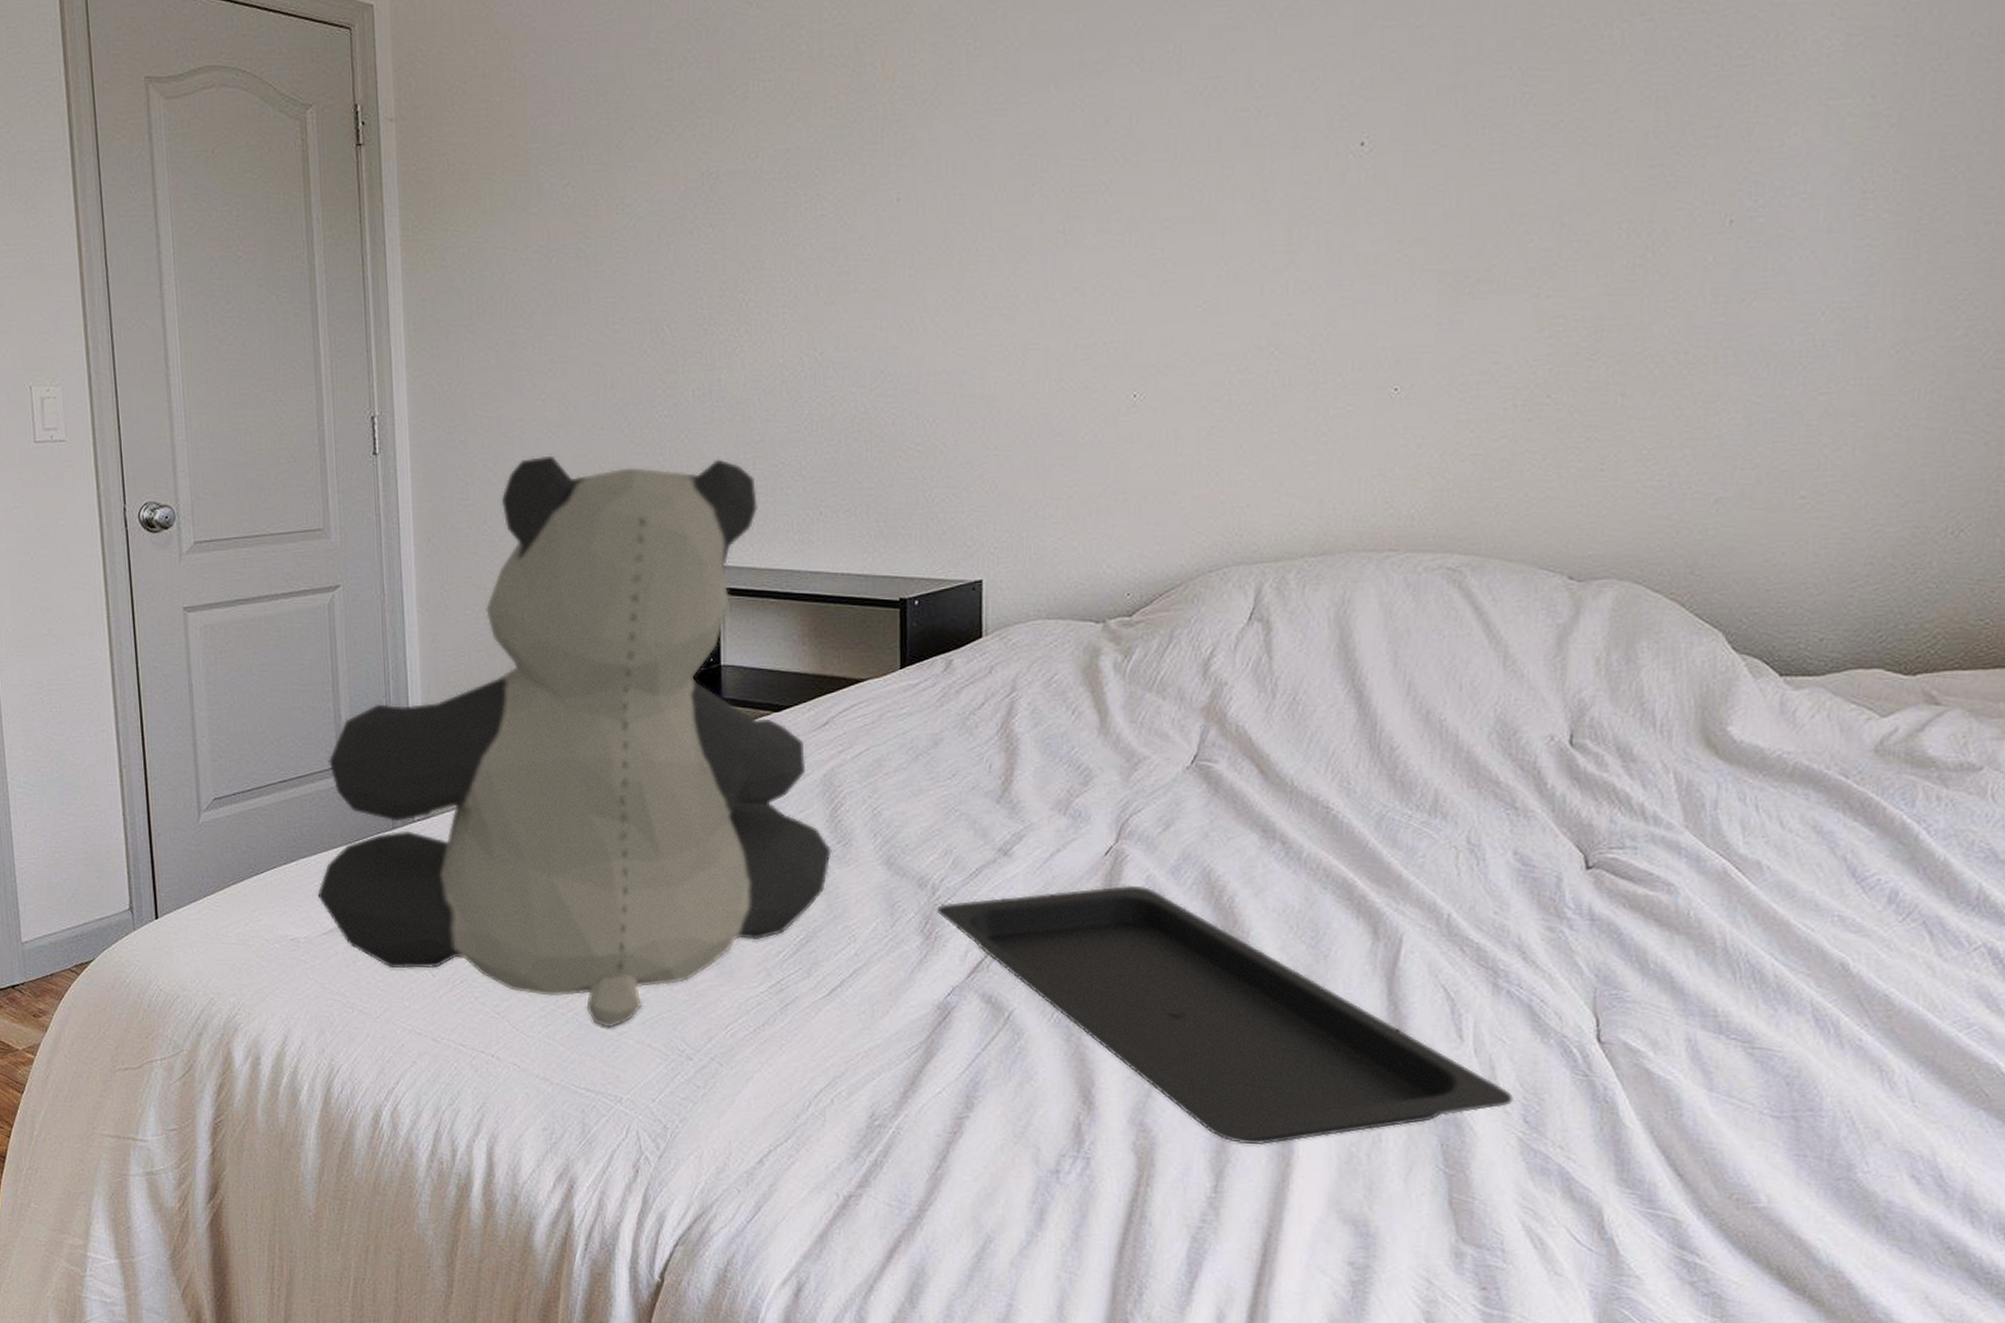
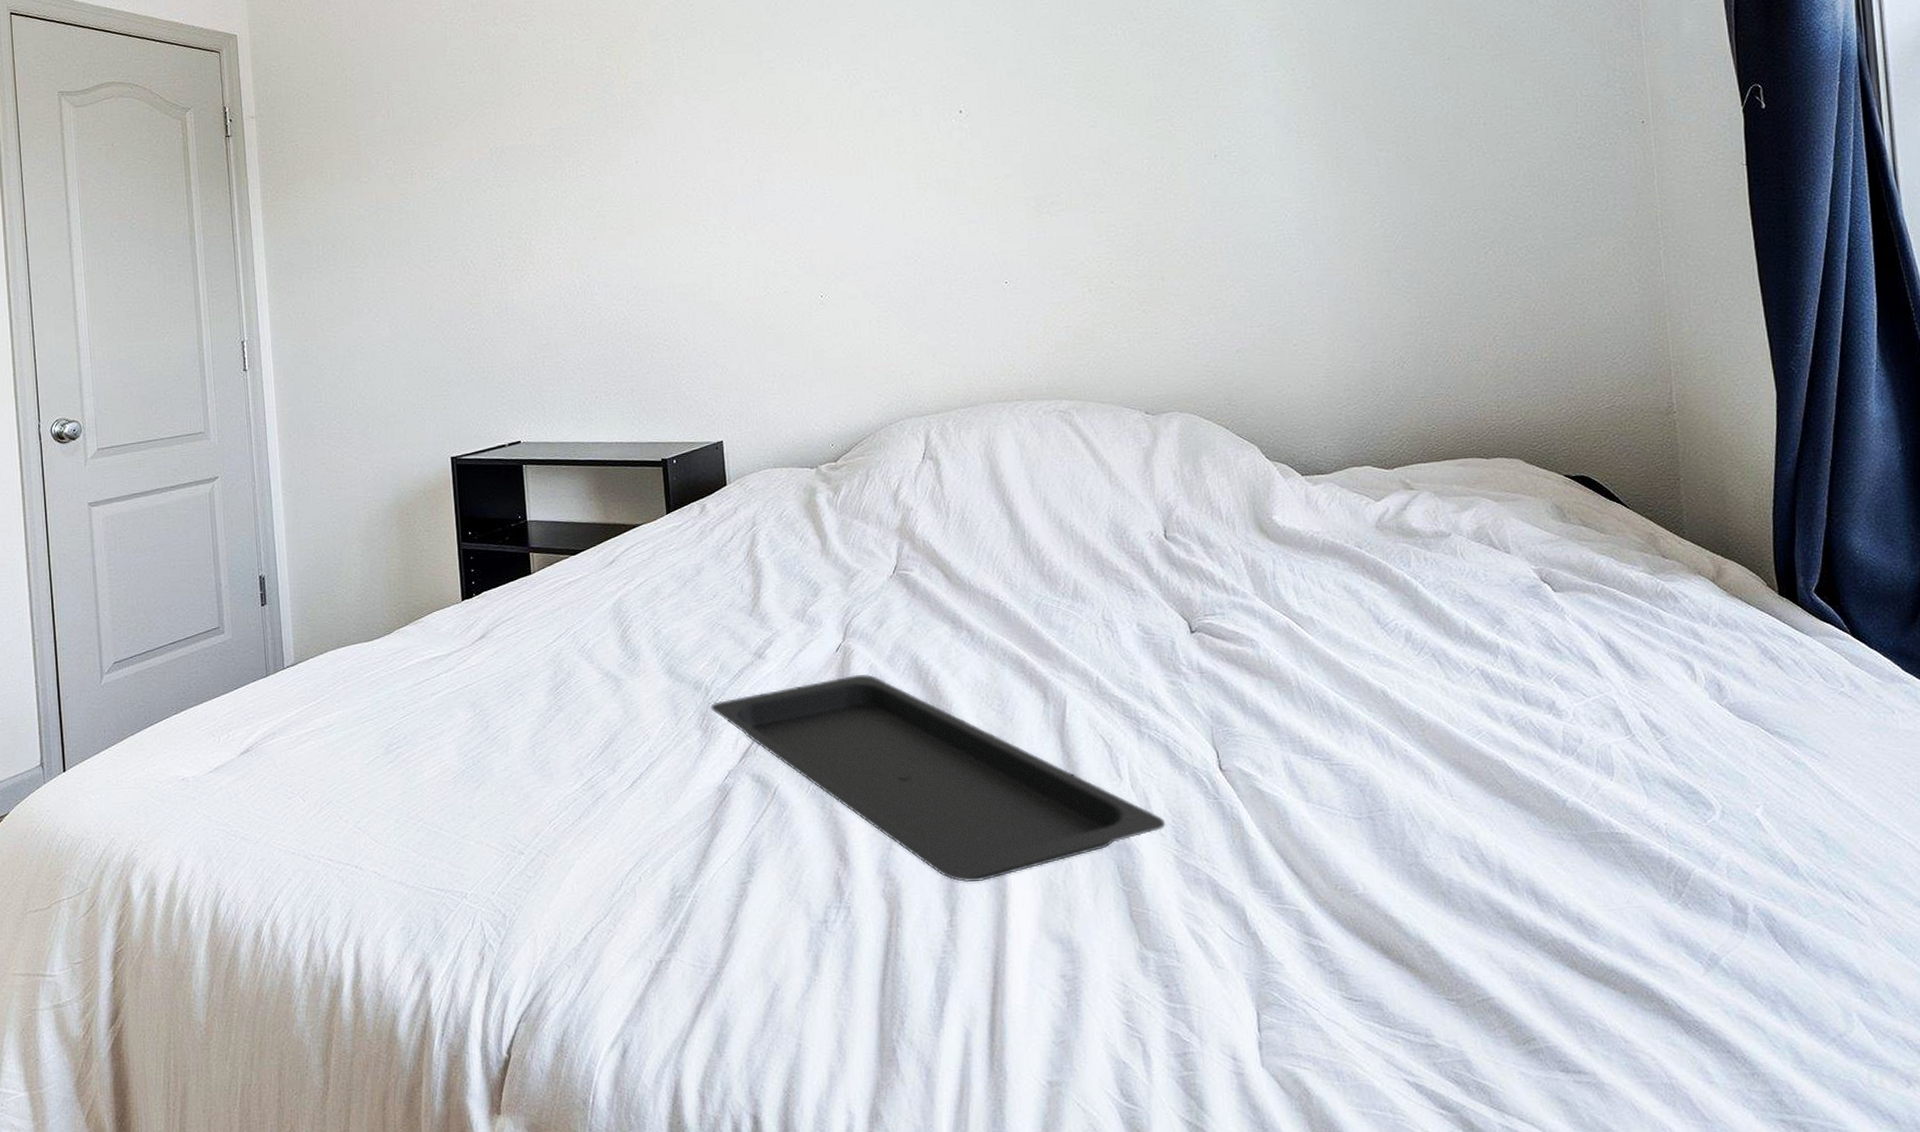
teddy bear: present [317,455,832,1028] -> none [203,359,625,833]

